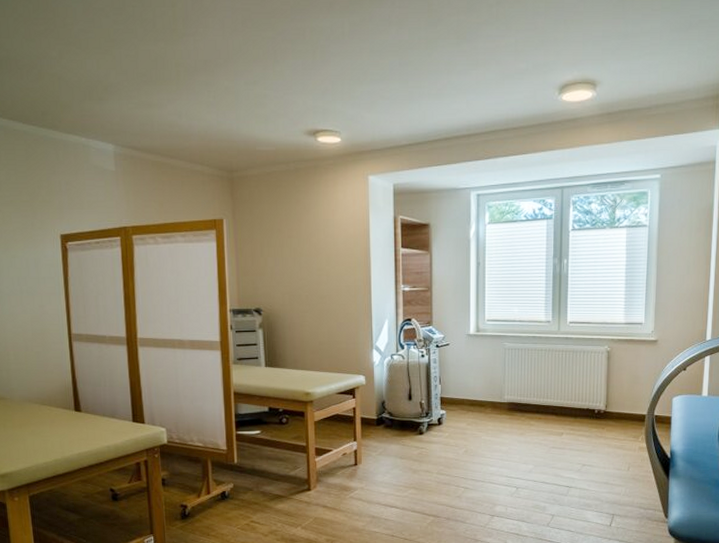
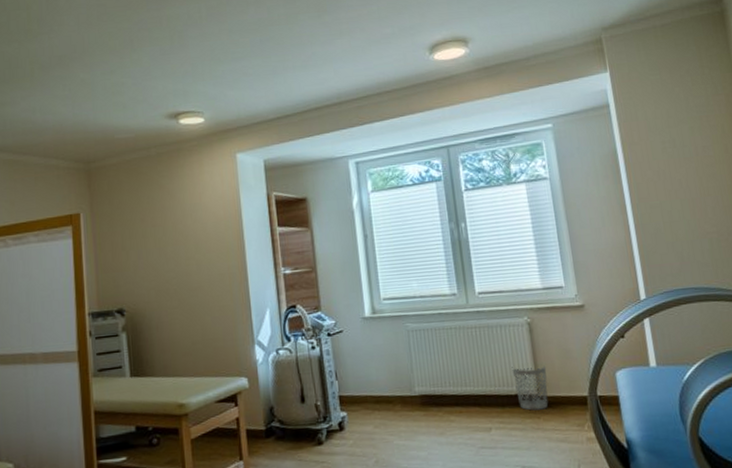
wastebasket: none [587,386,617,422] -> present [512,365,549,411]

